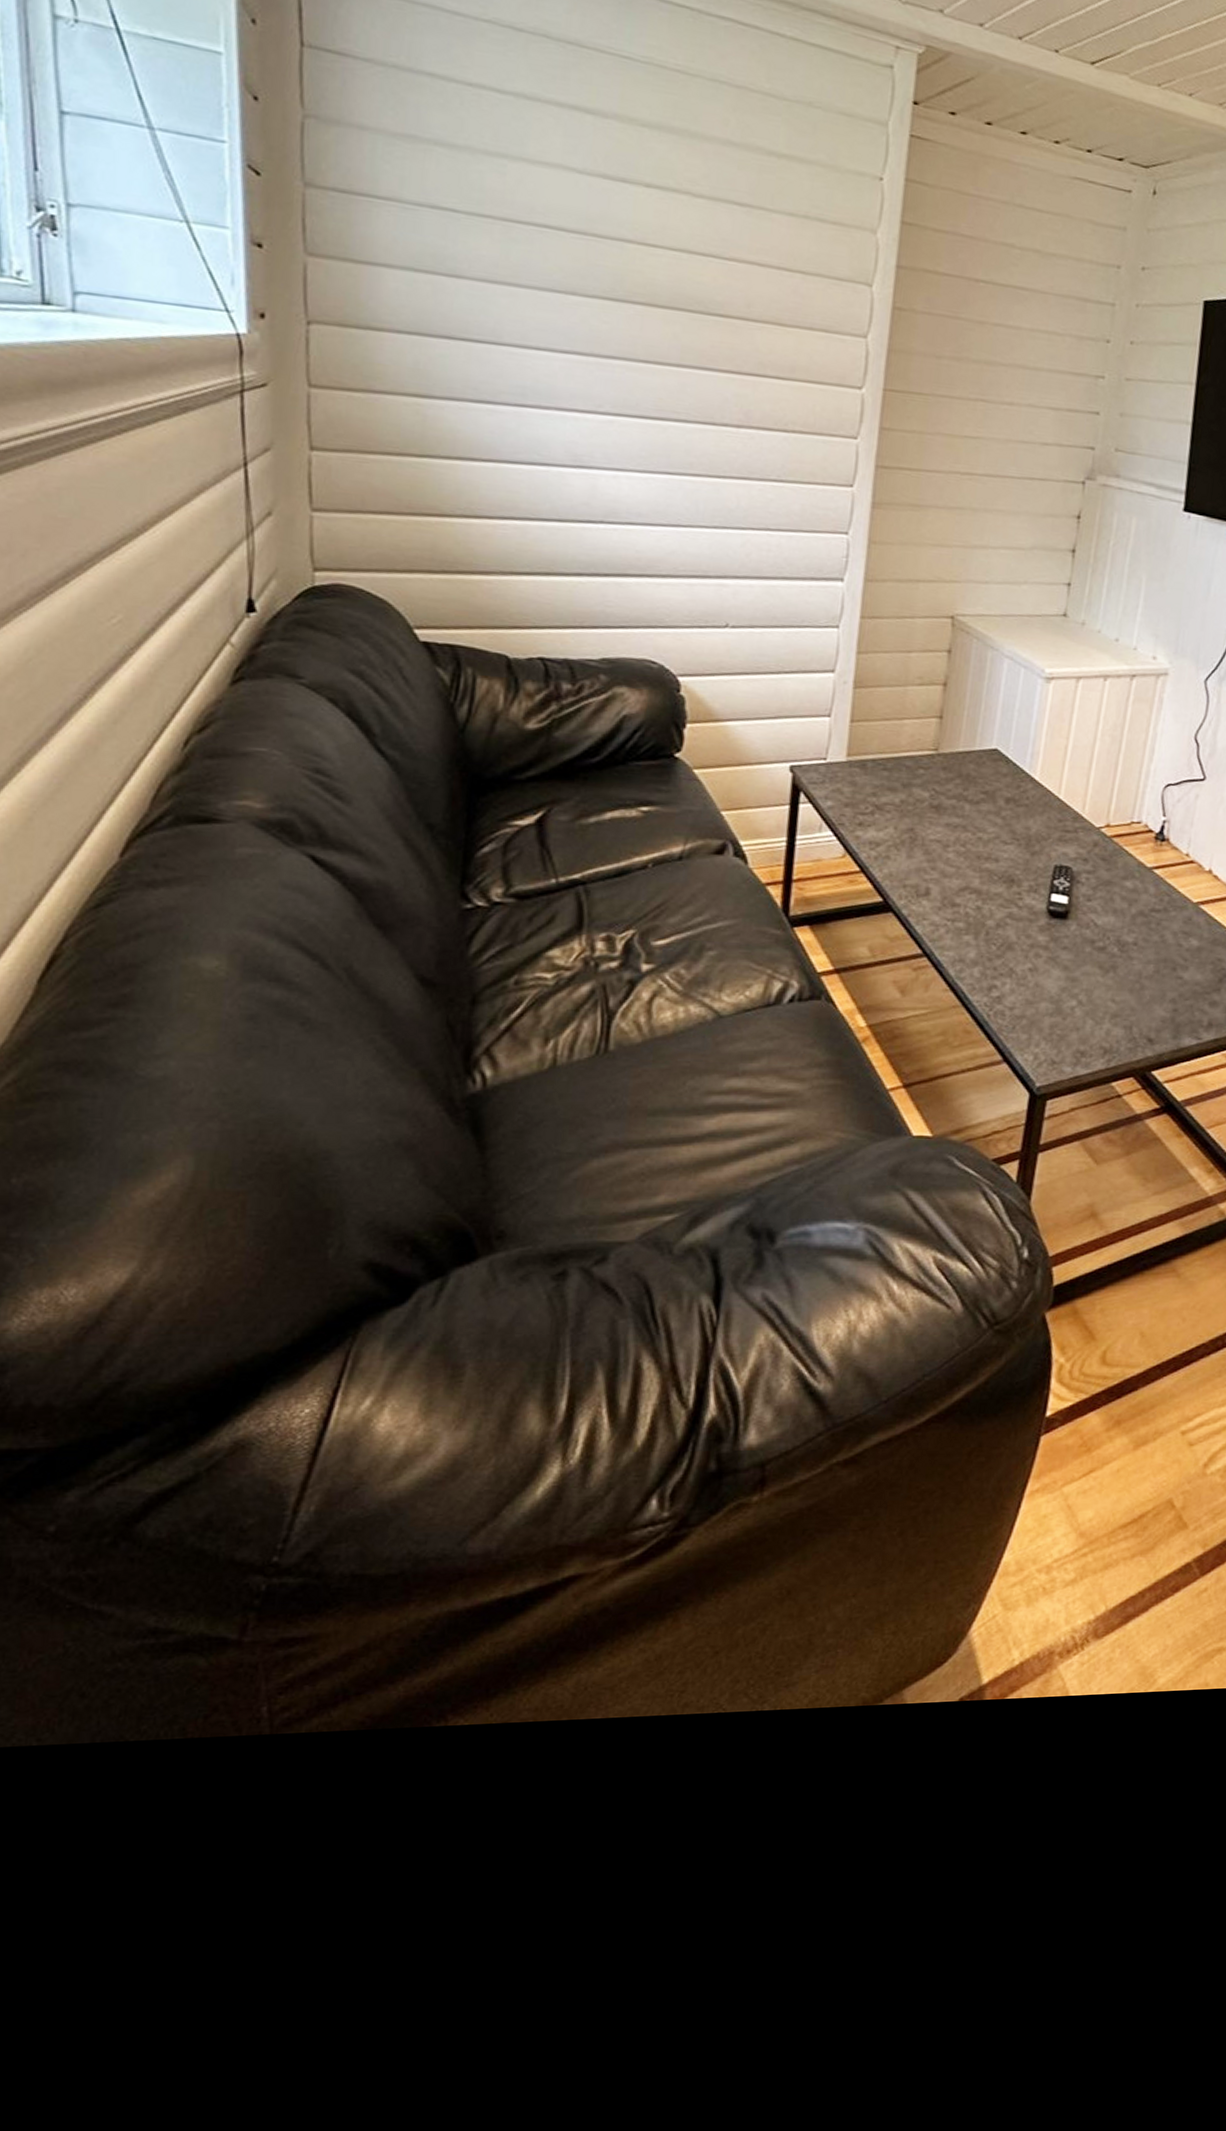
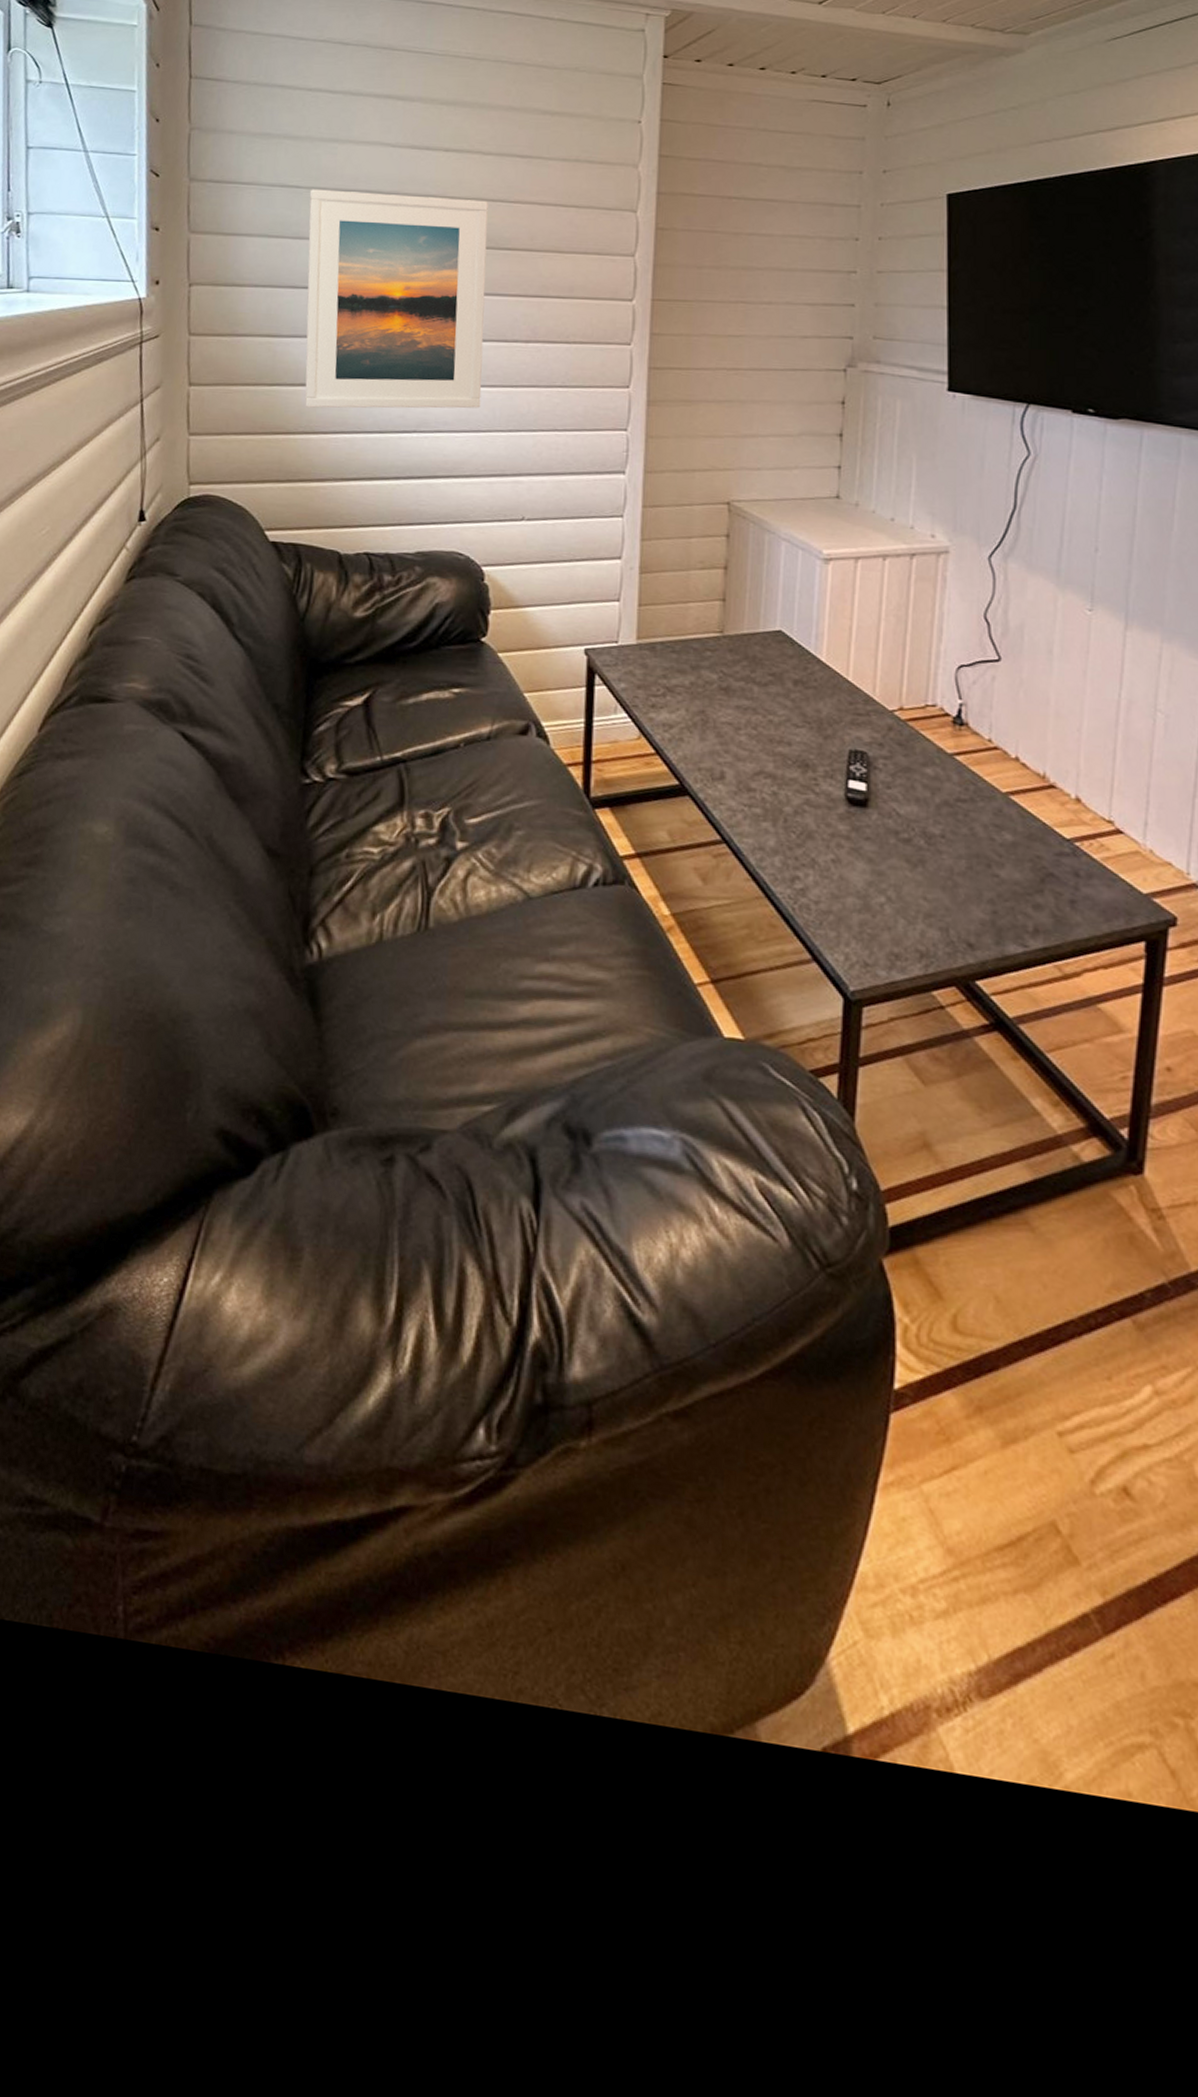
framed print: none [464,215,698,500] -> present [305,189,488,409]

